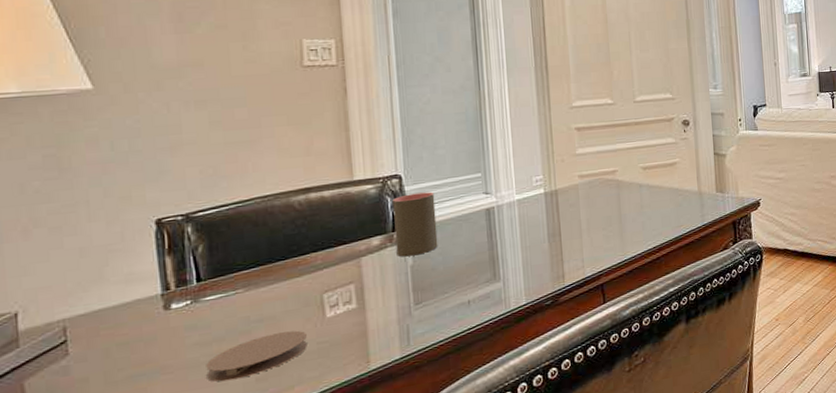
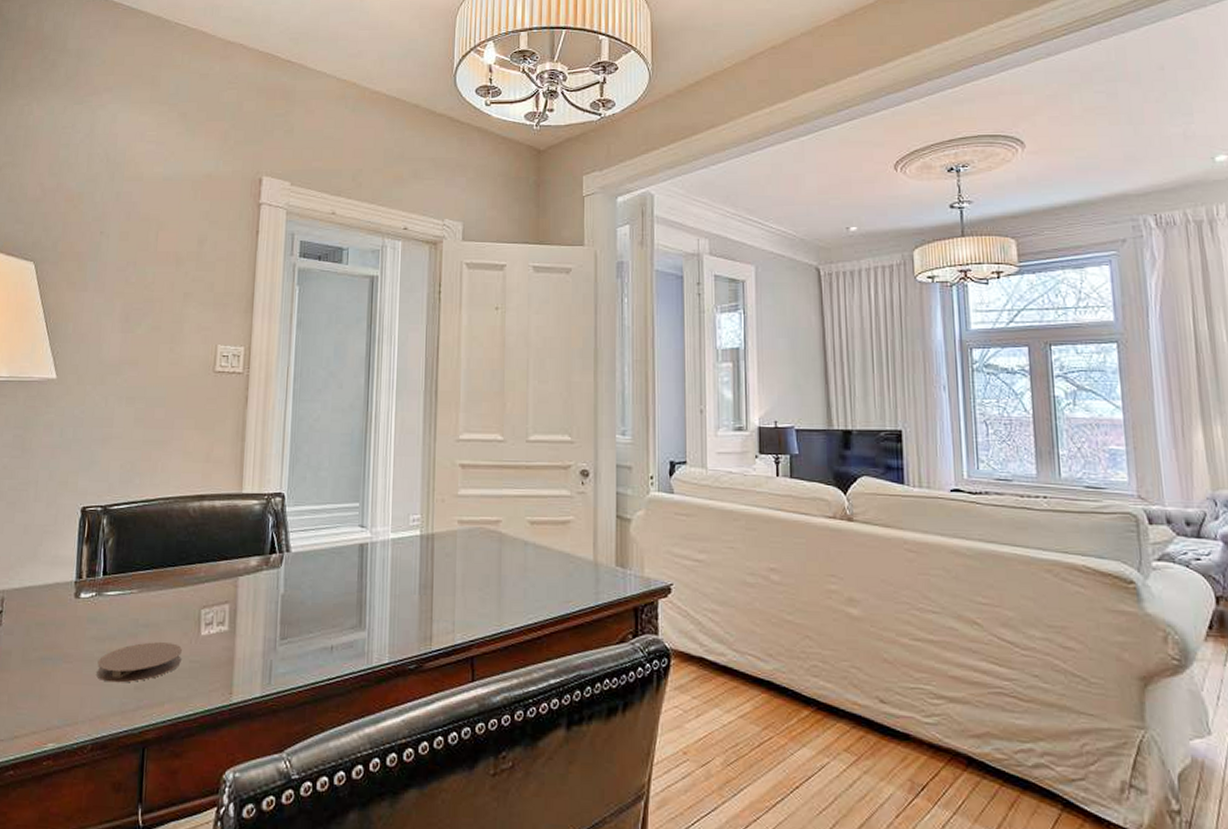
cup: present [393,191,438,257] -> none [270,515,313,584]

